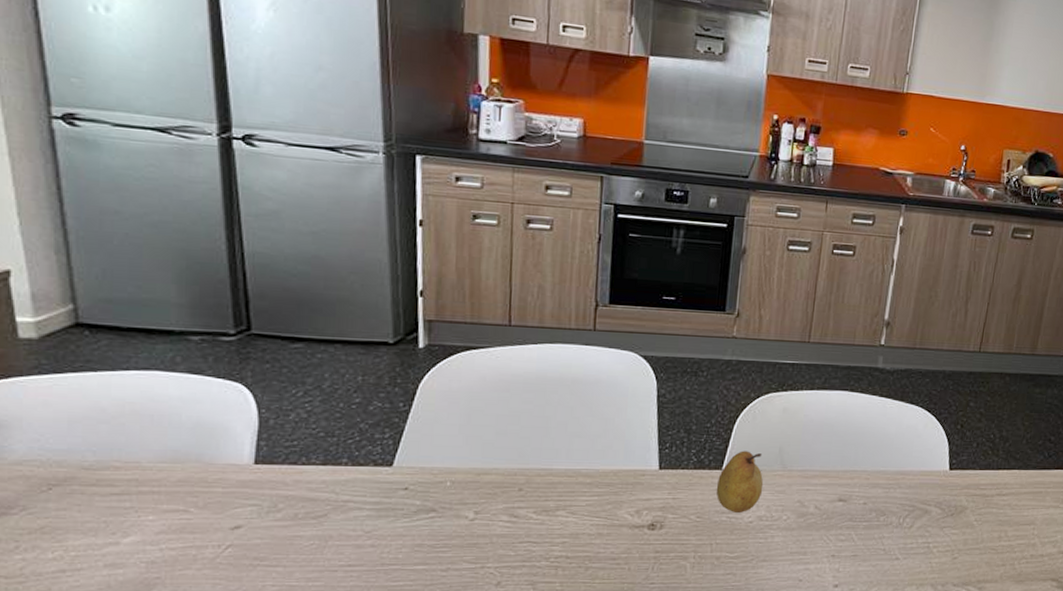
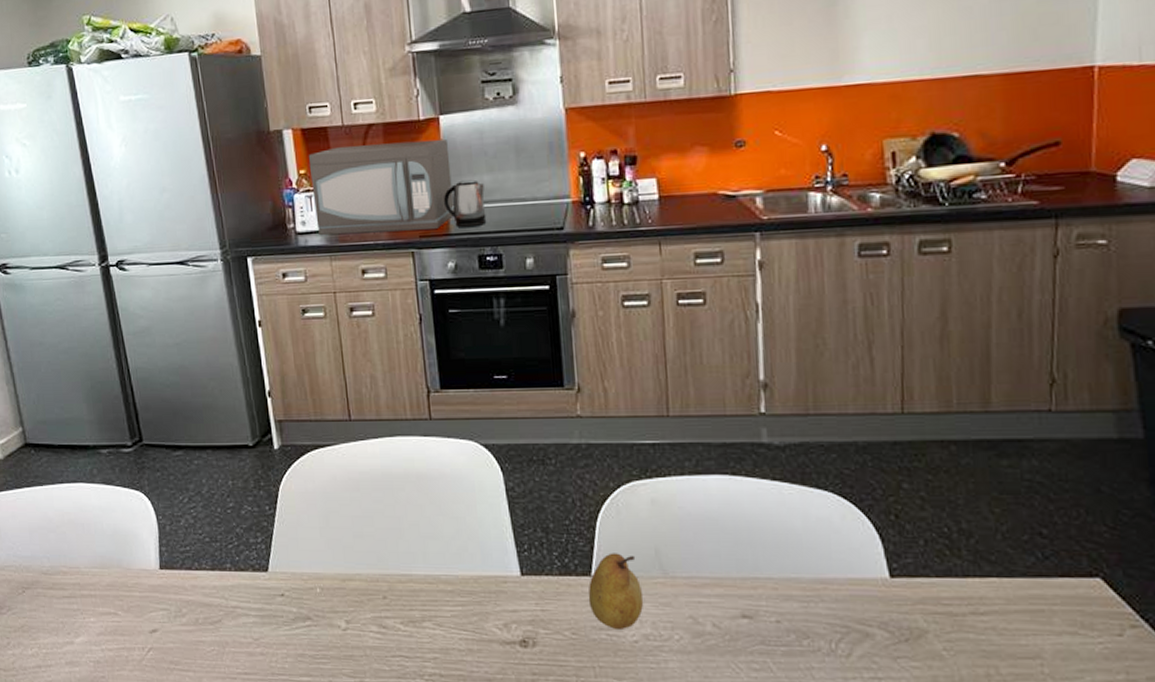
microwave: none [503,63,654,160] -> present [308,138,454,236]
kettle: none [640,119,682,164] -> present [443,179,487,228]

